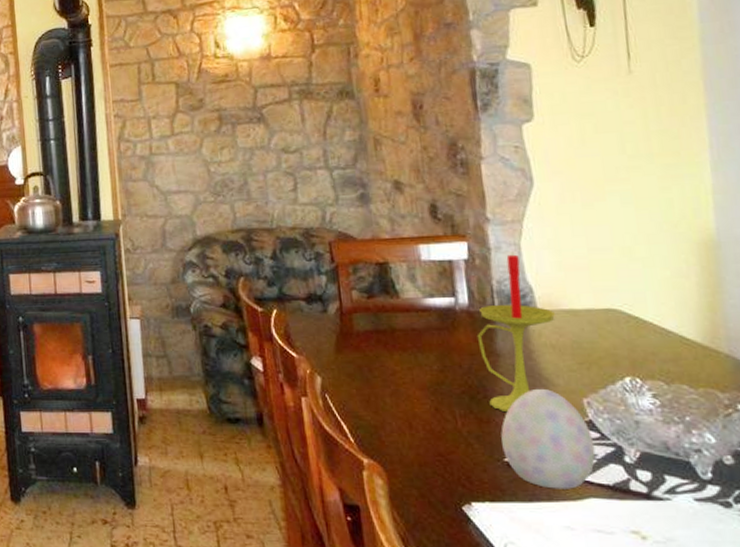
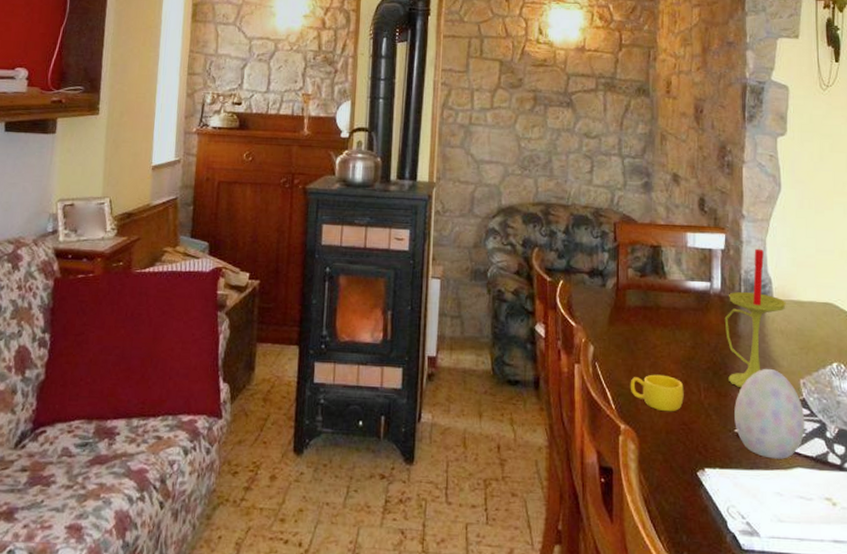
cup: none [368,403,437,443] -> present [630,374,684,412]

